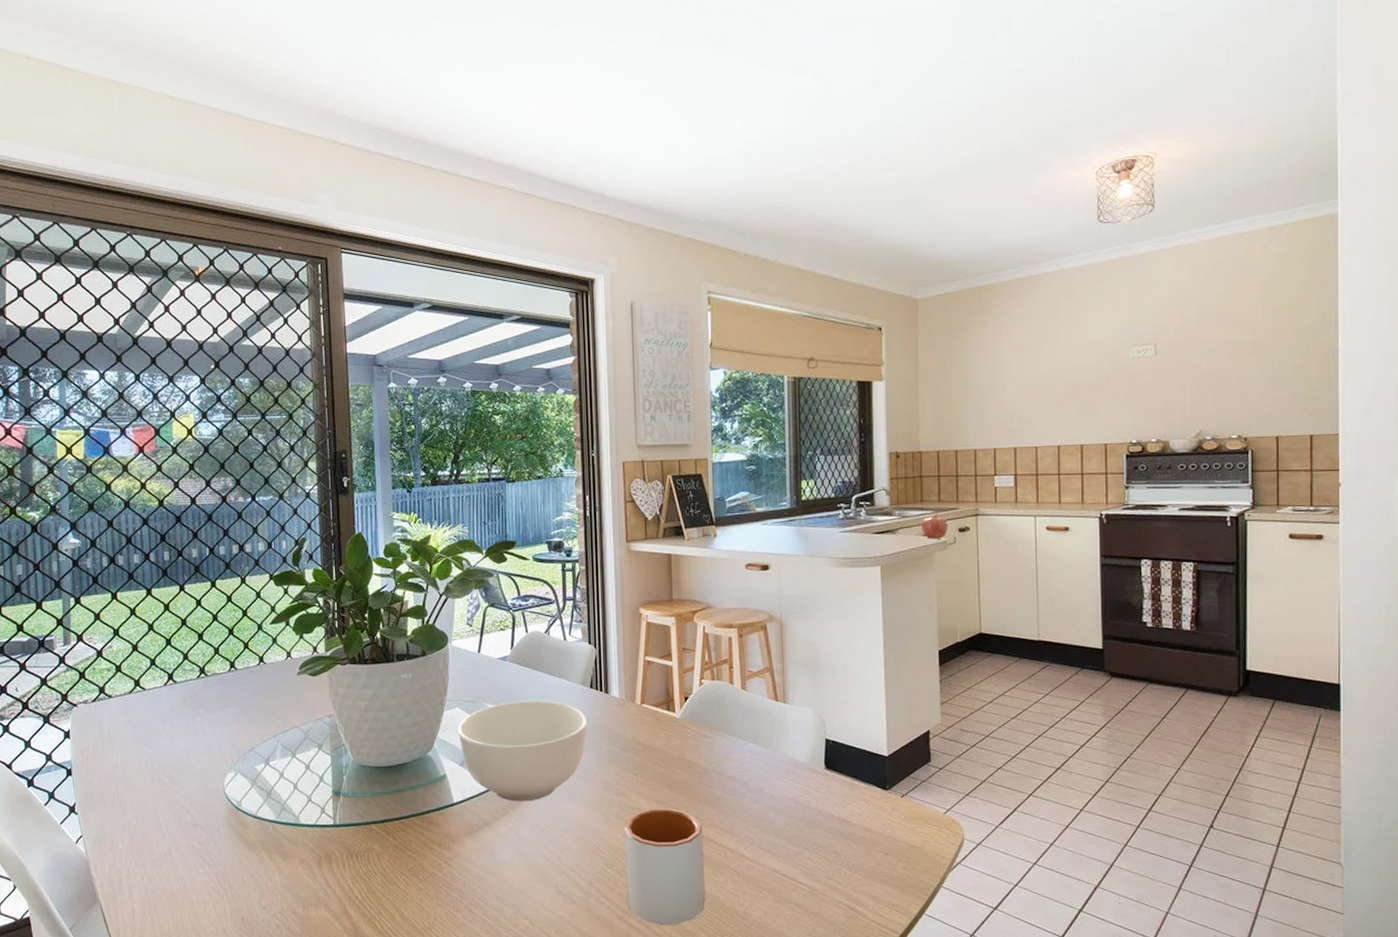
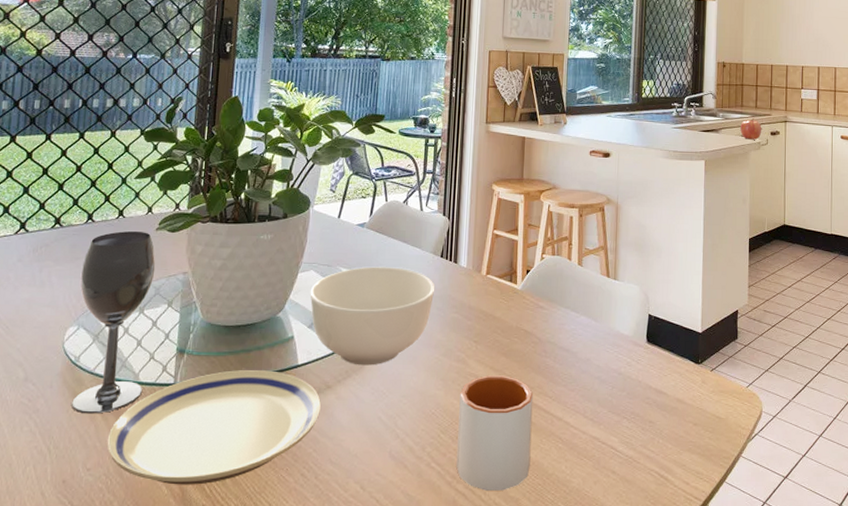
wine glass: none [231,676,305,856] -> present [71,230,156,414]
plate: none [277,809,481,922] -> present [107,370,321,485]

